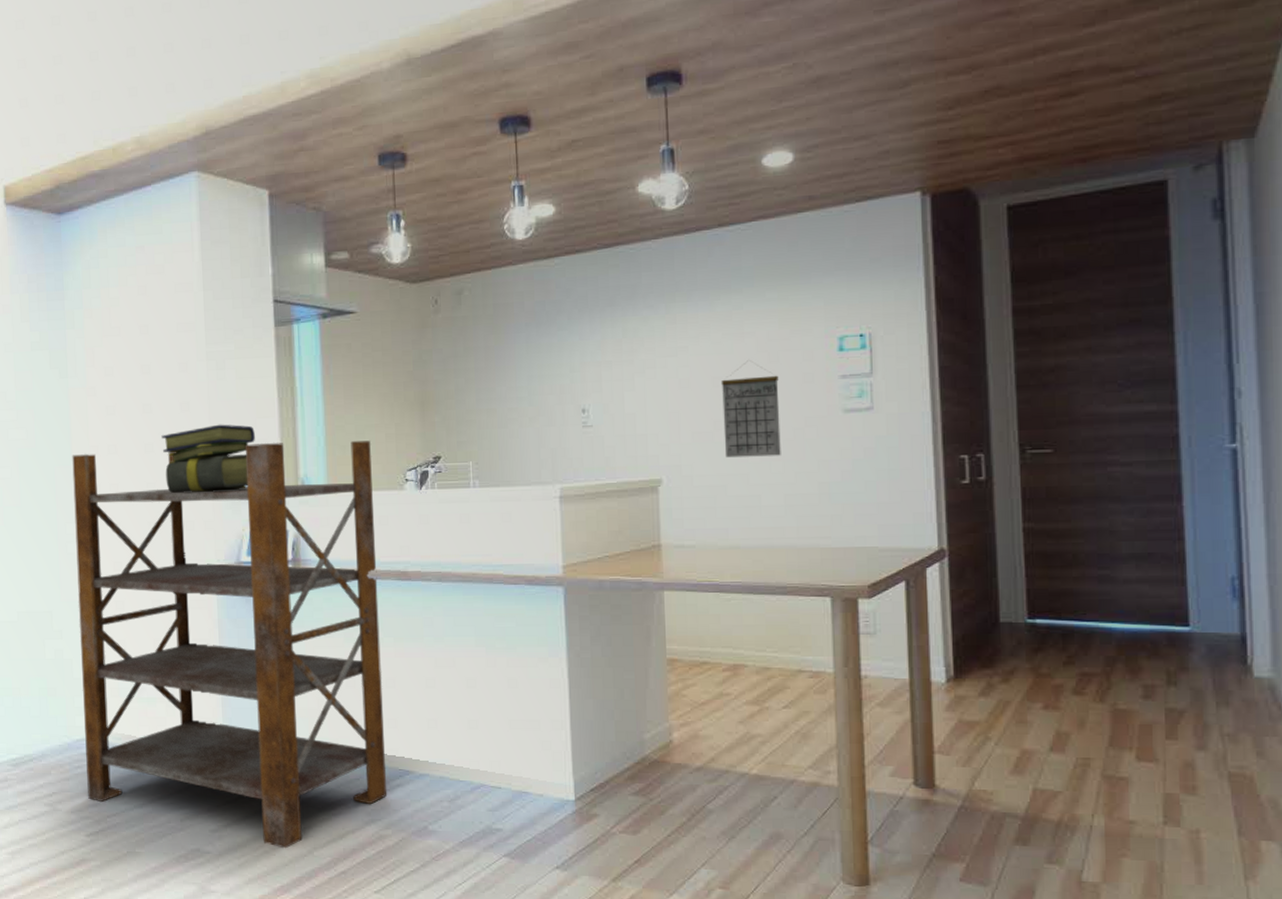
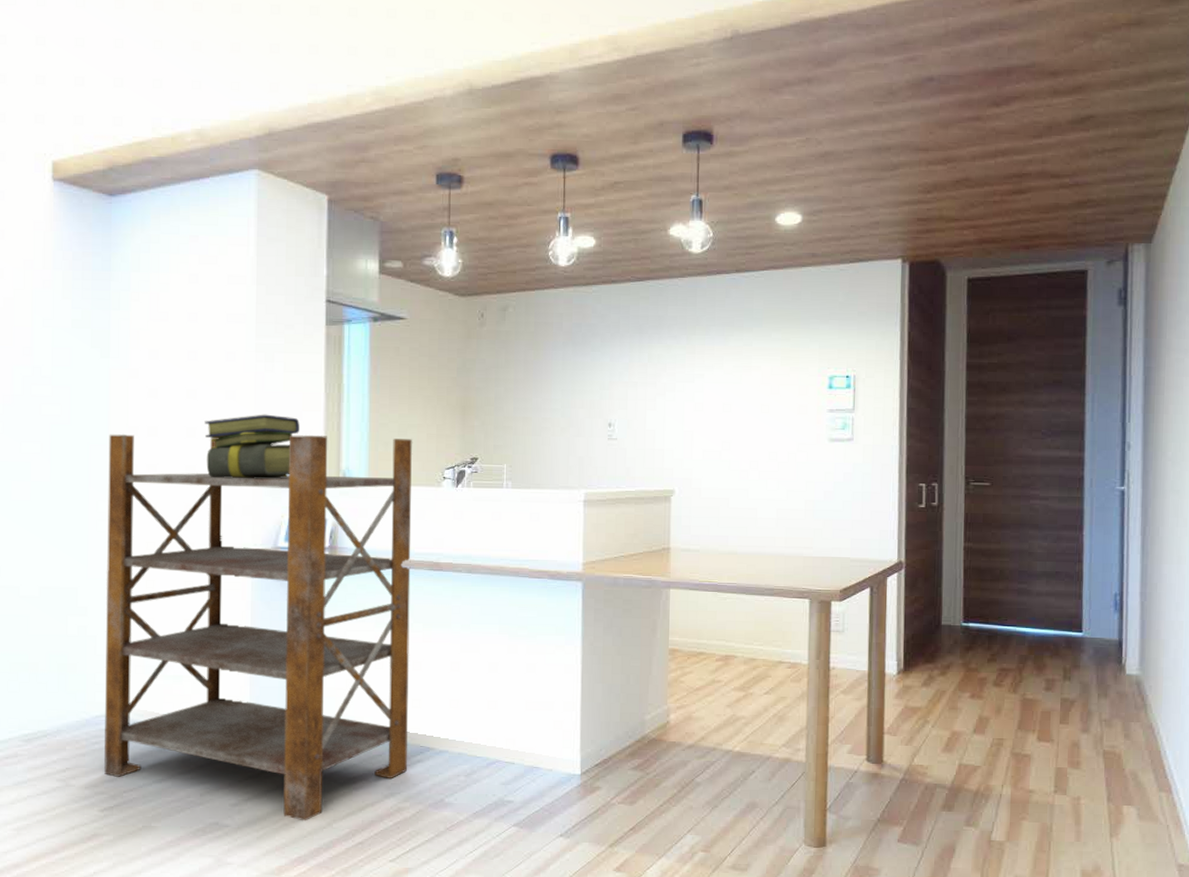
calendar: present [721,360,781,458] -> none [729,391,778,475]

